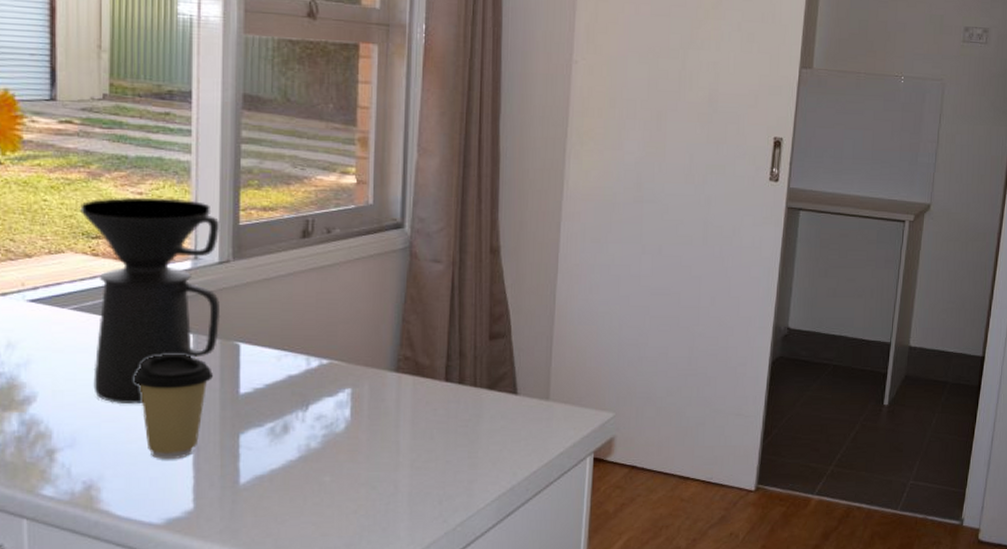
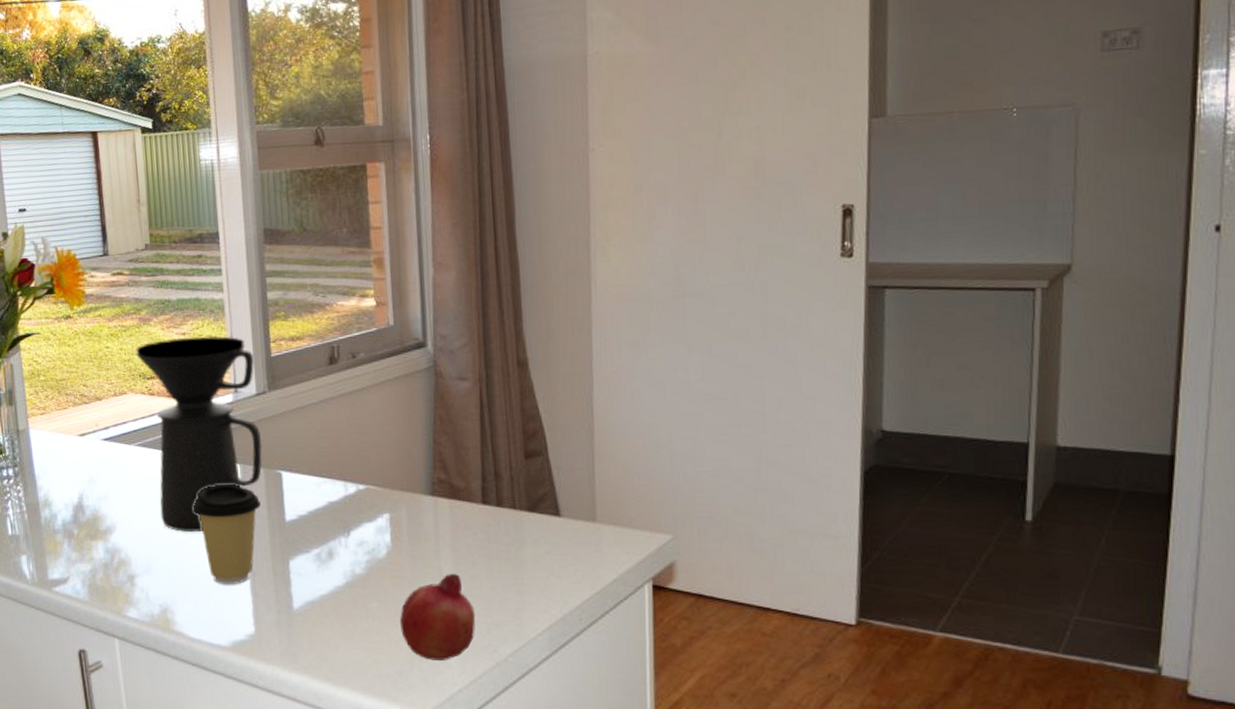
fruit: none [353,448,429,532] -> present [400,574,476,660]

